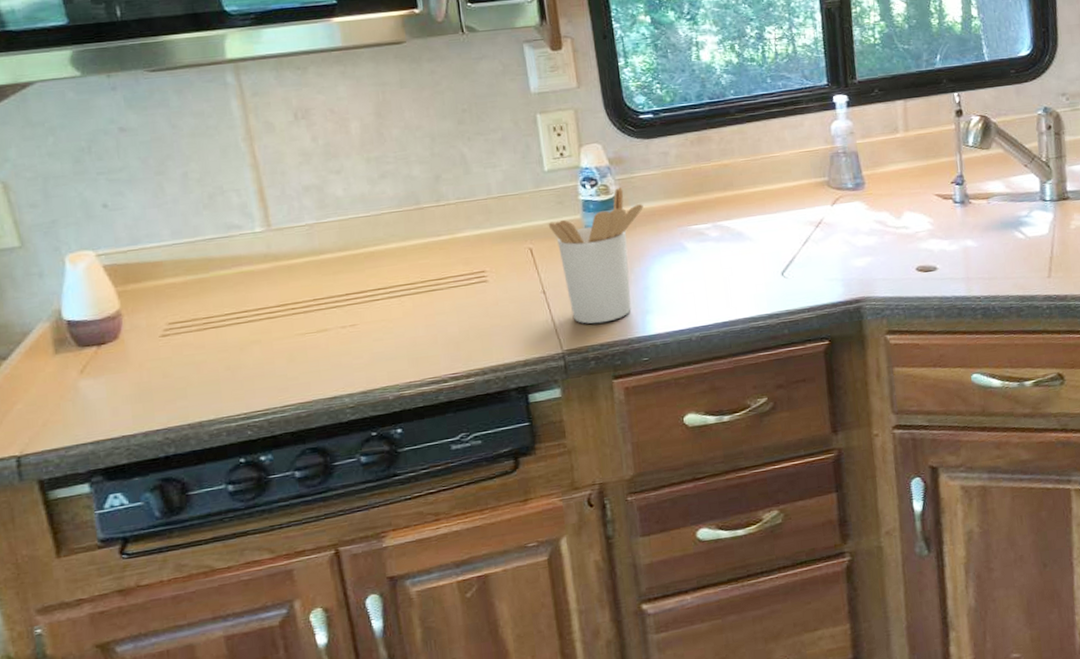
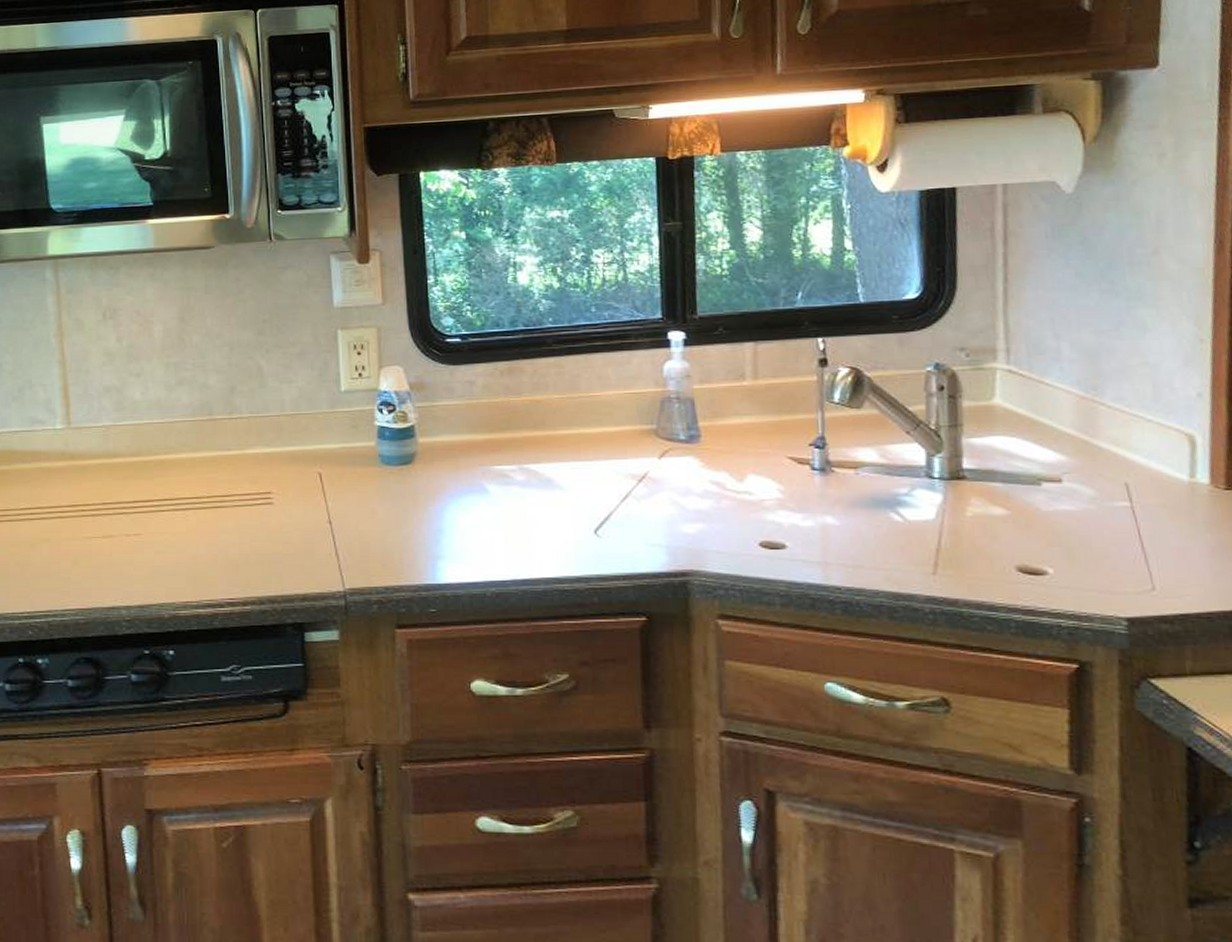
utensil holder: present [548,187,643,324] -> none [340,416,443,564]

